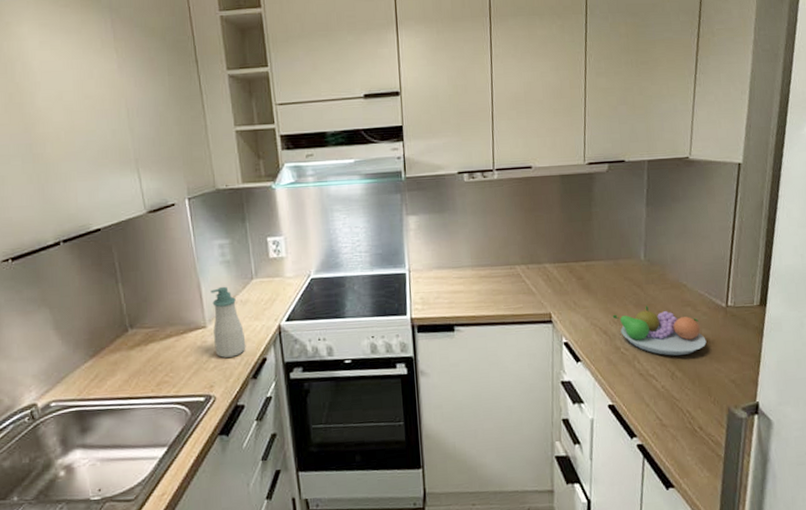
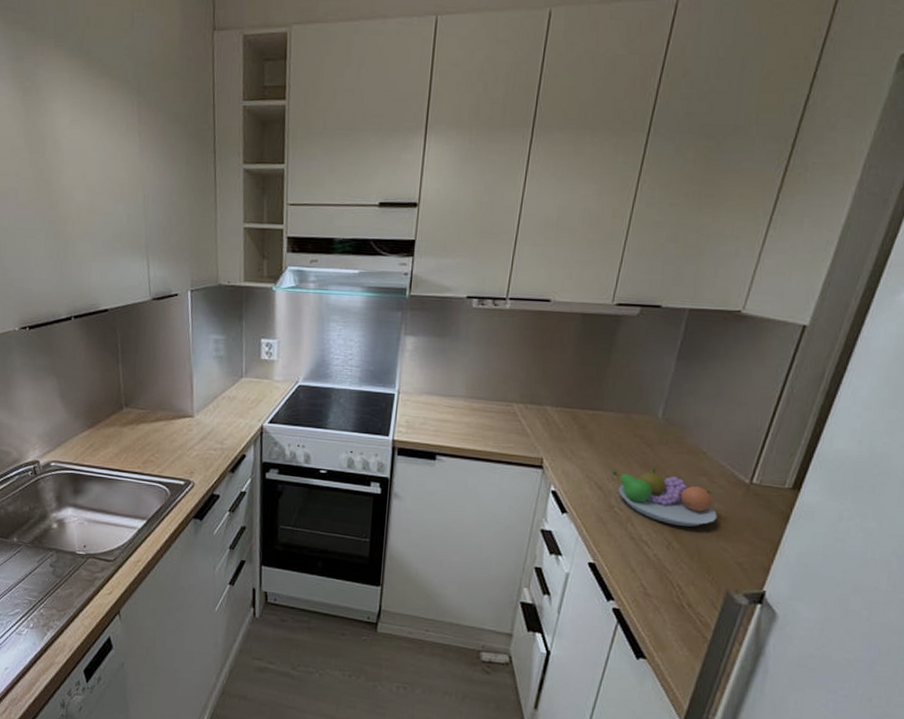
soap bottle: present [210,286,246,358] -> none [199,380,229,449]

